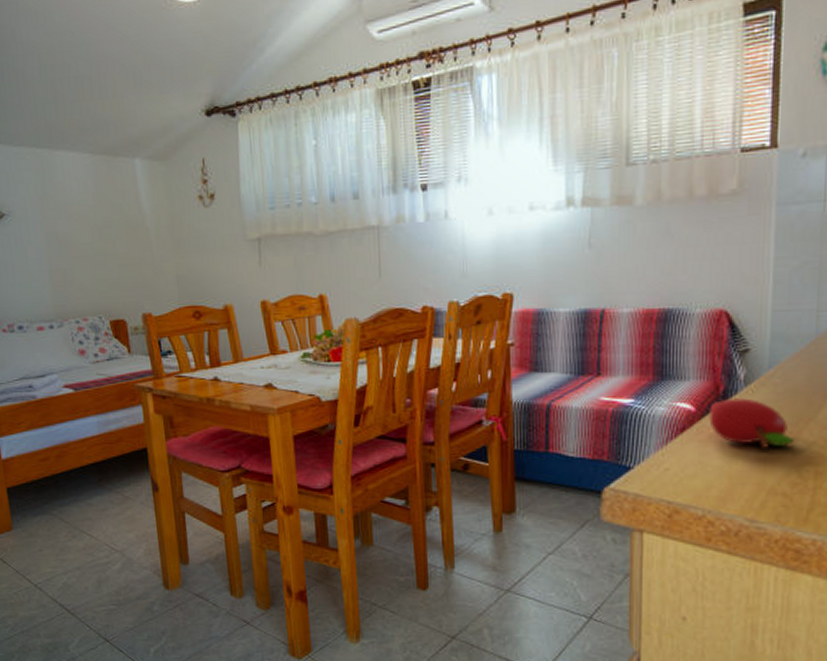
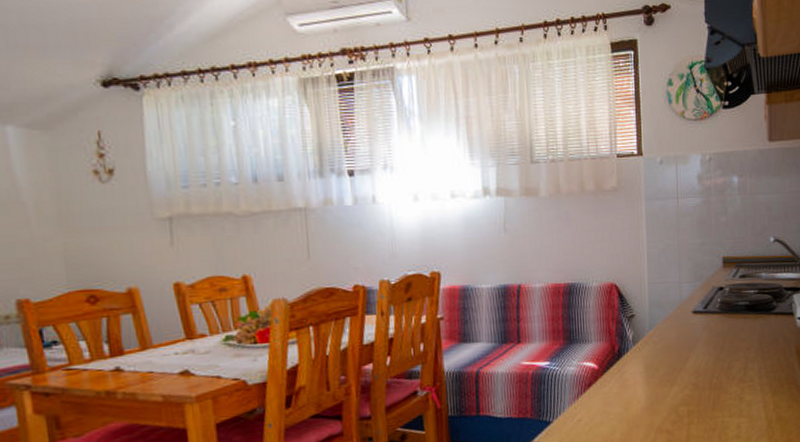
fruit: present [709,398,794,449] -> none [609,355,671,396]

